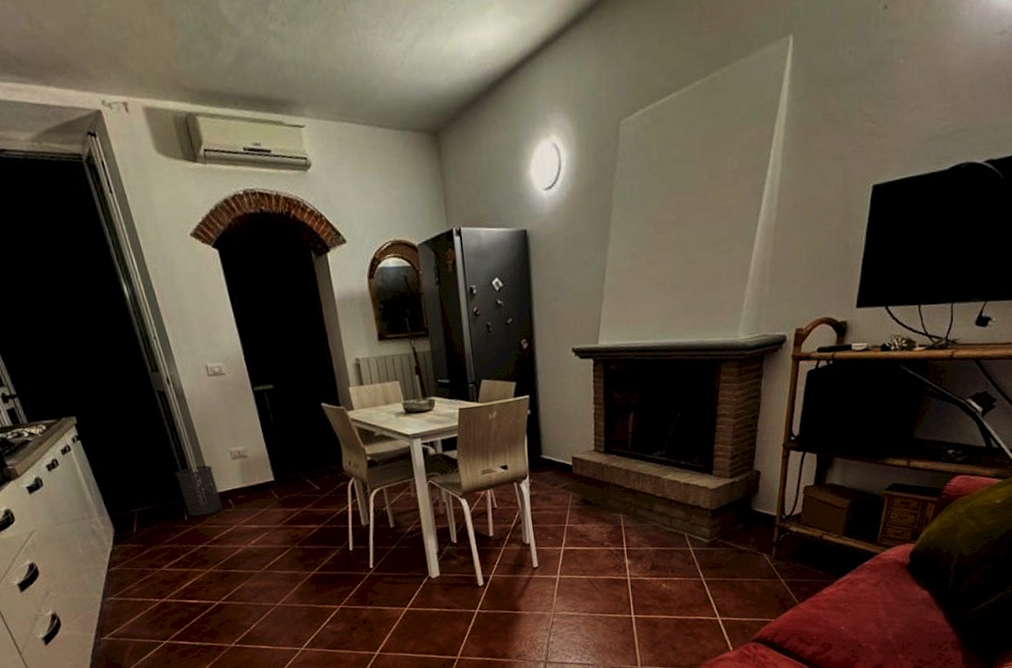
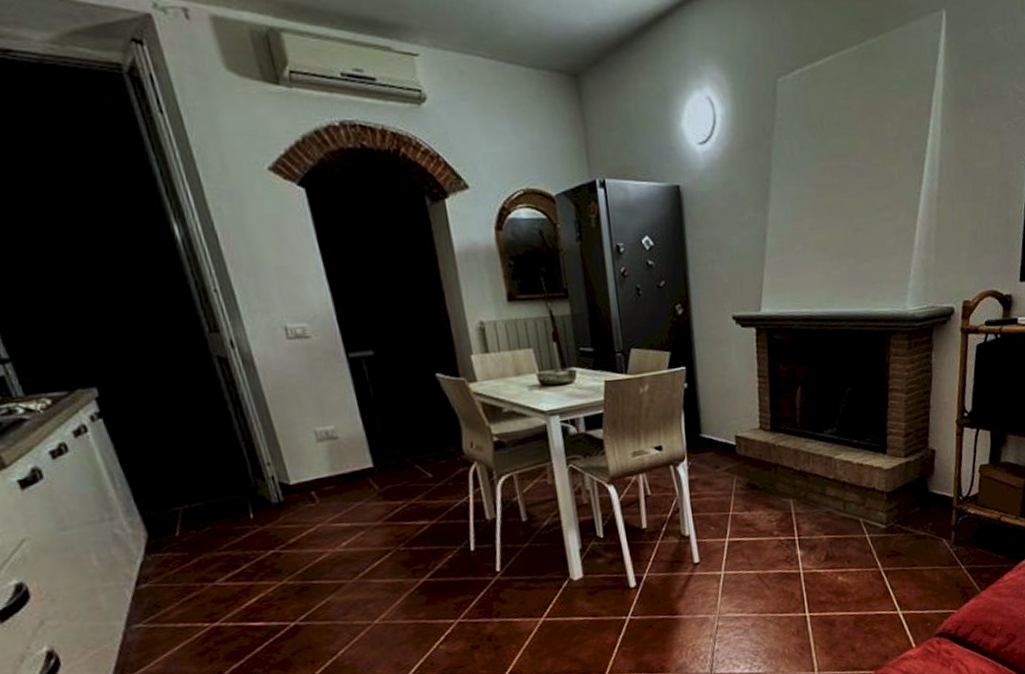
trash can: present [175,465,222,517] -> none [237,449,303,515]

